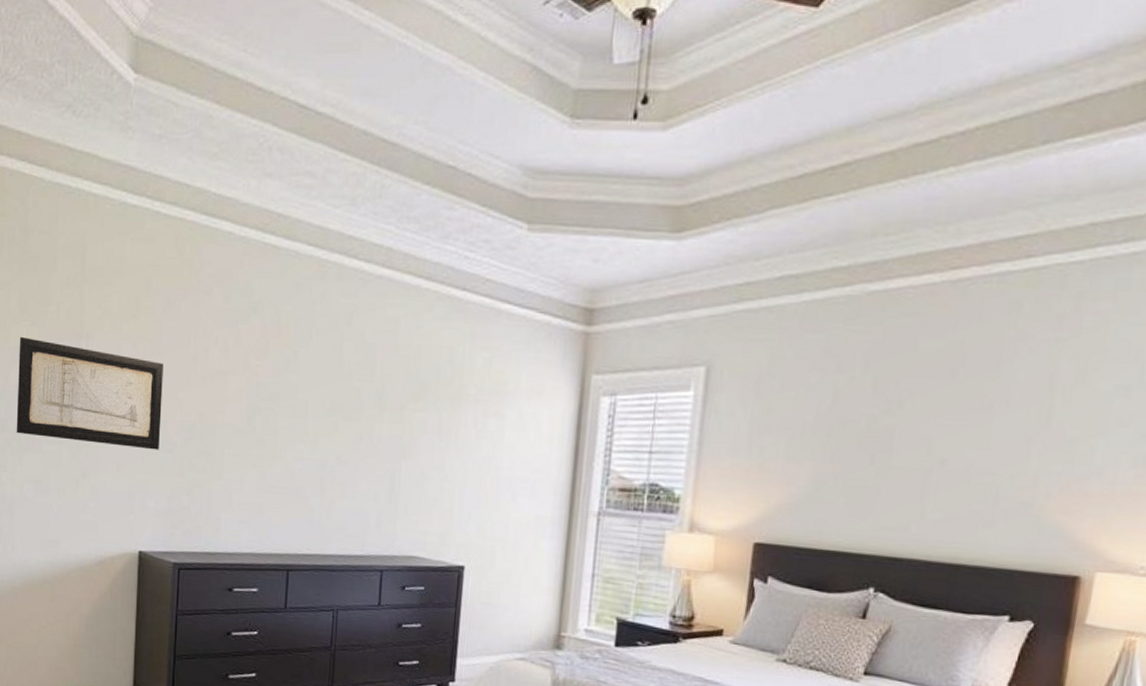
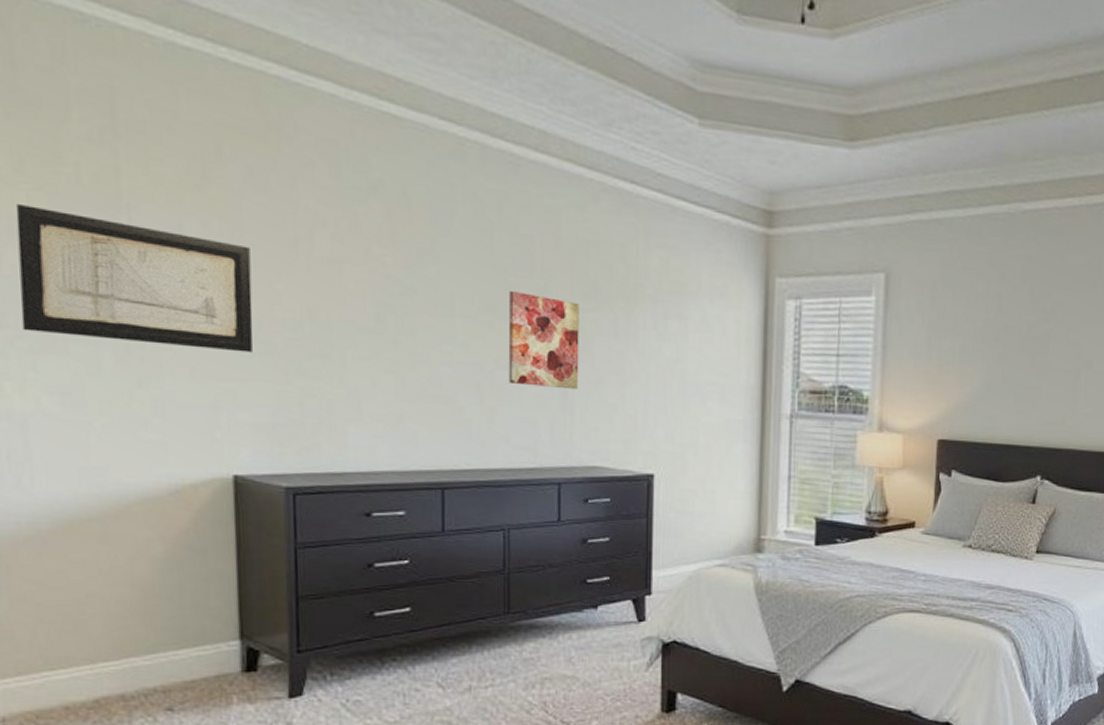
wall art: none [346,393,410,484] -> present [508,290,579,390]

